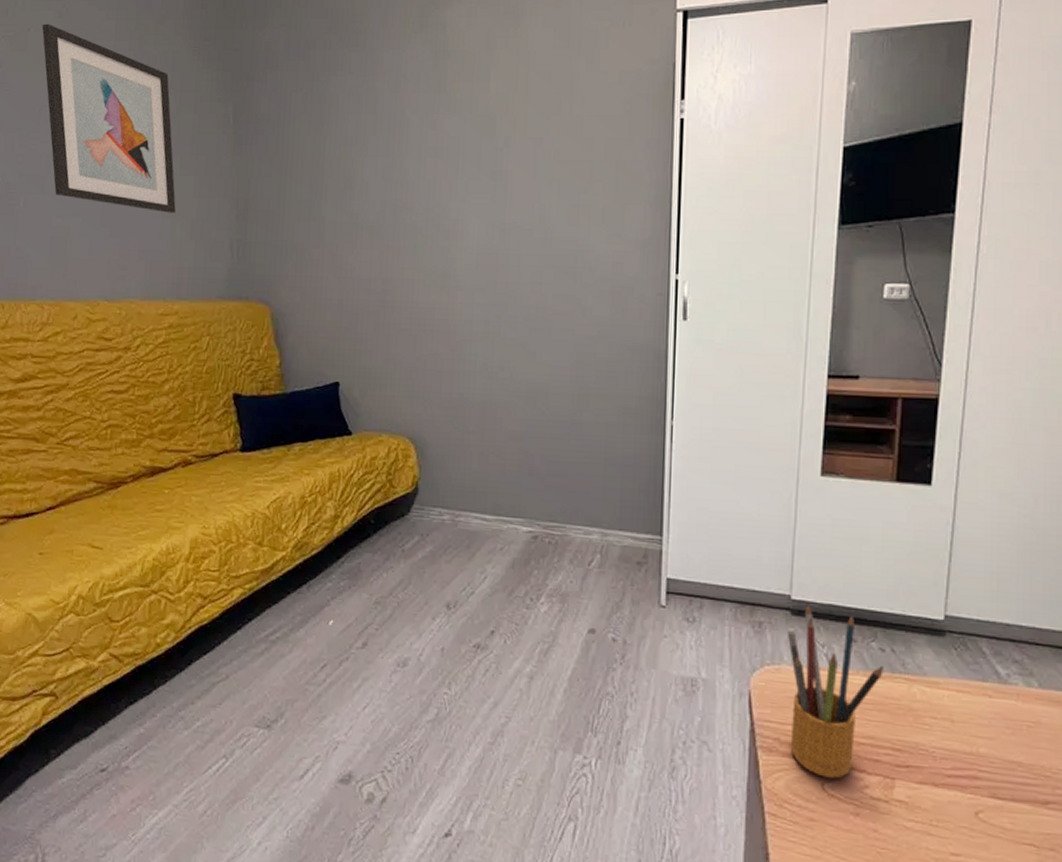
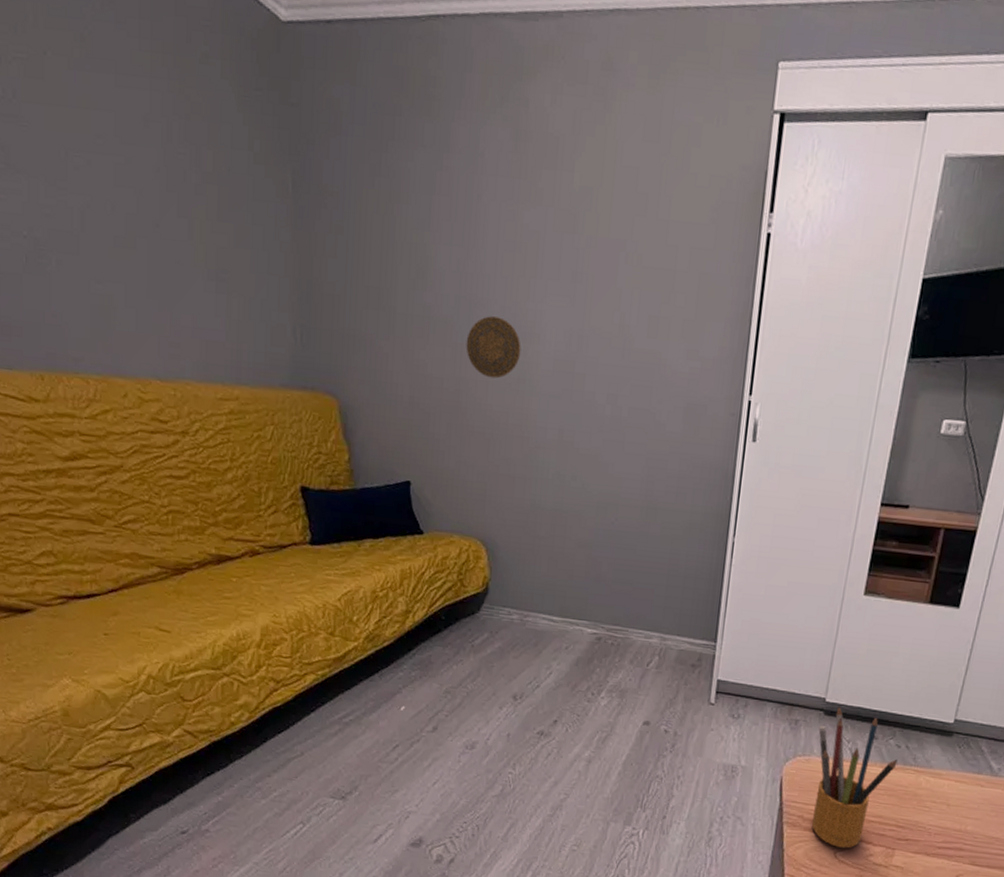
wall art: present [42,23,176,213] -> none [60,47,231,289]
decorative plate: none [392,218,445,276] -> present [466,316,521,379]

